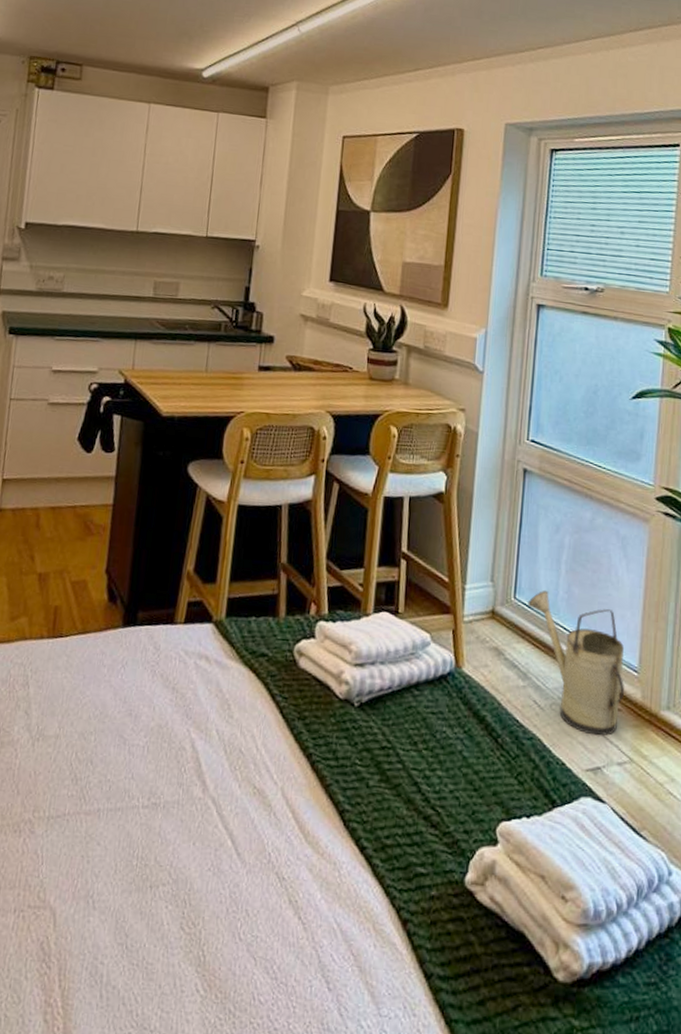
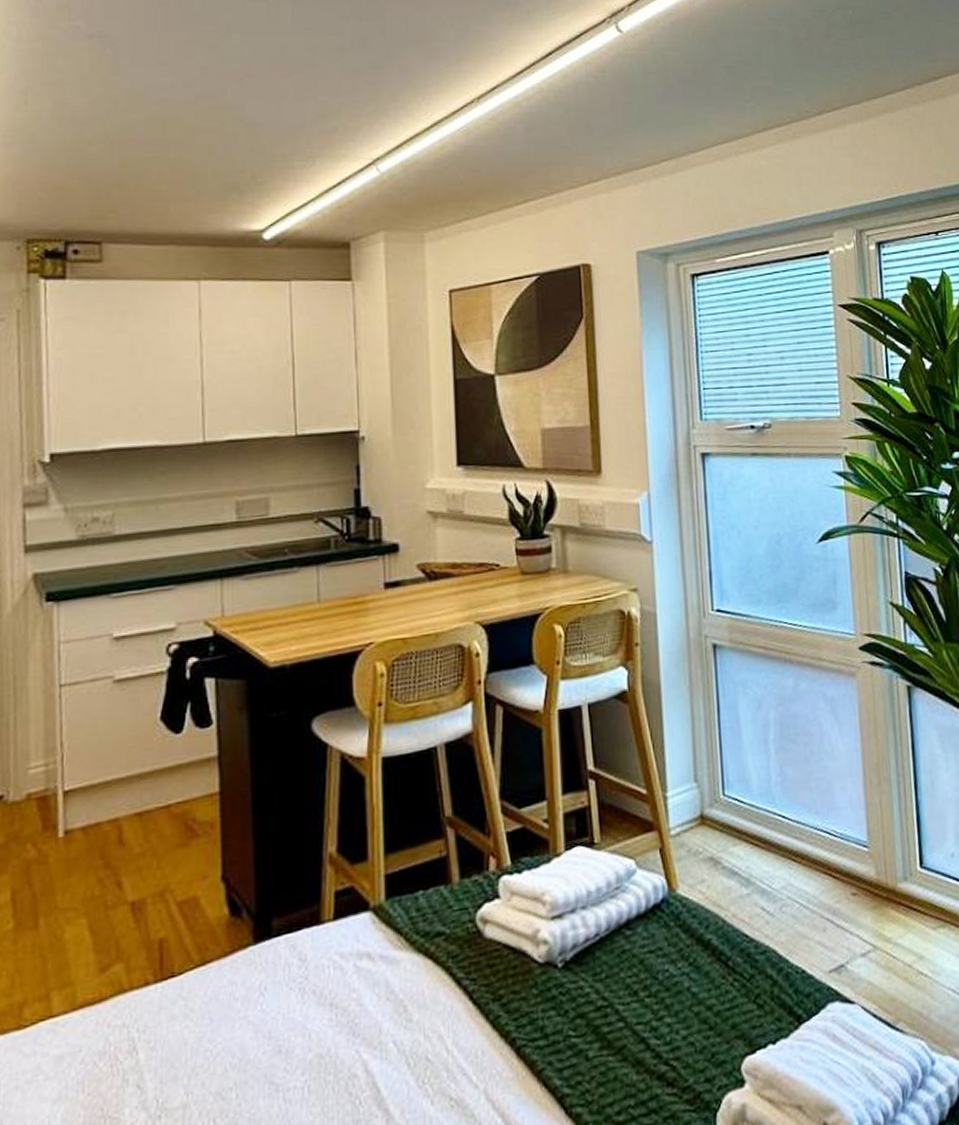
watering can: present [527,590,625,736] -> none [739,777,857,931]

